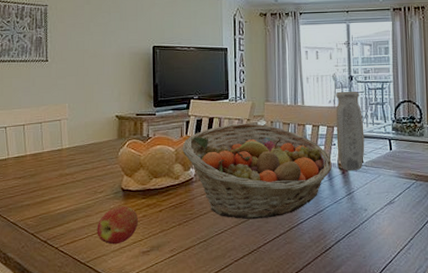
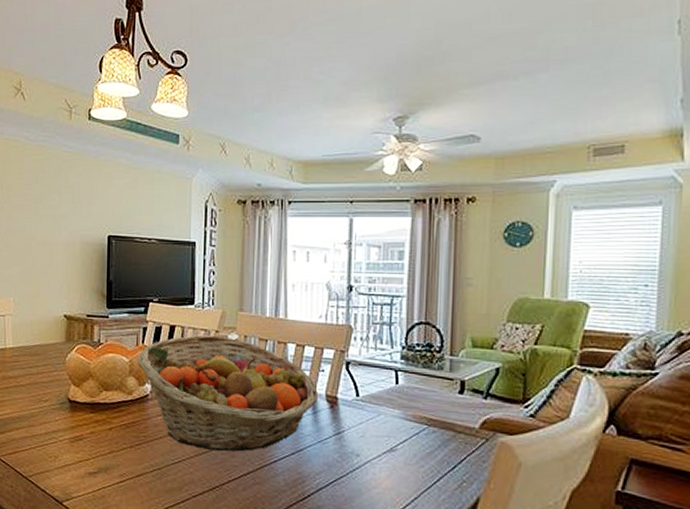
apple: present [97,206,138,245] -> none [40,418,85,461]
vase: present [336,91,365,171] -> none [326,304,363,406]

